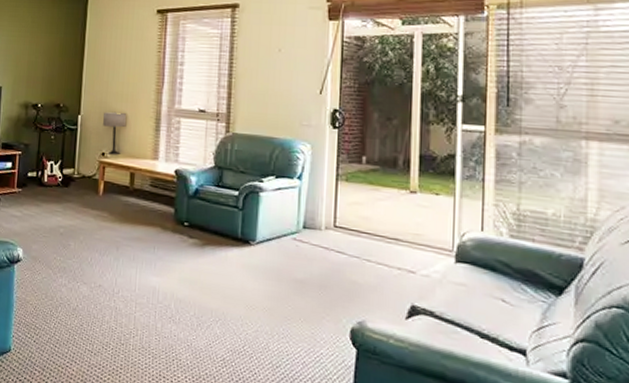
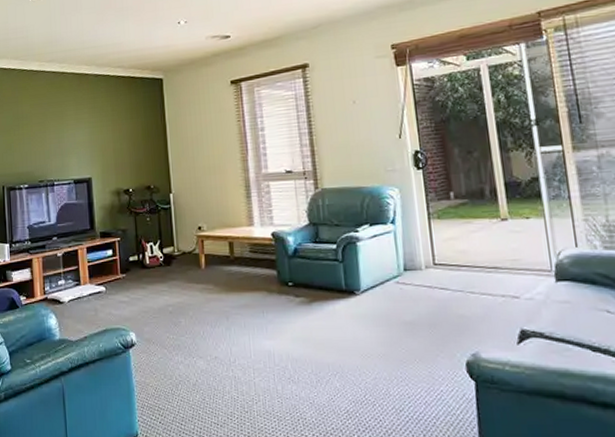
table lamp: present [103,111,127,156] -> none [194,184,218,228]

